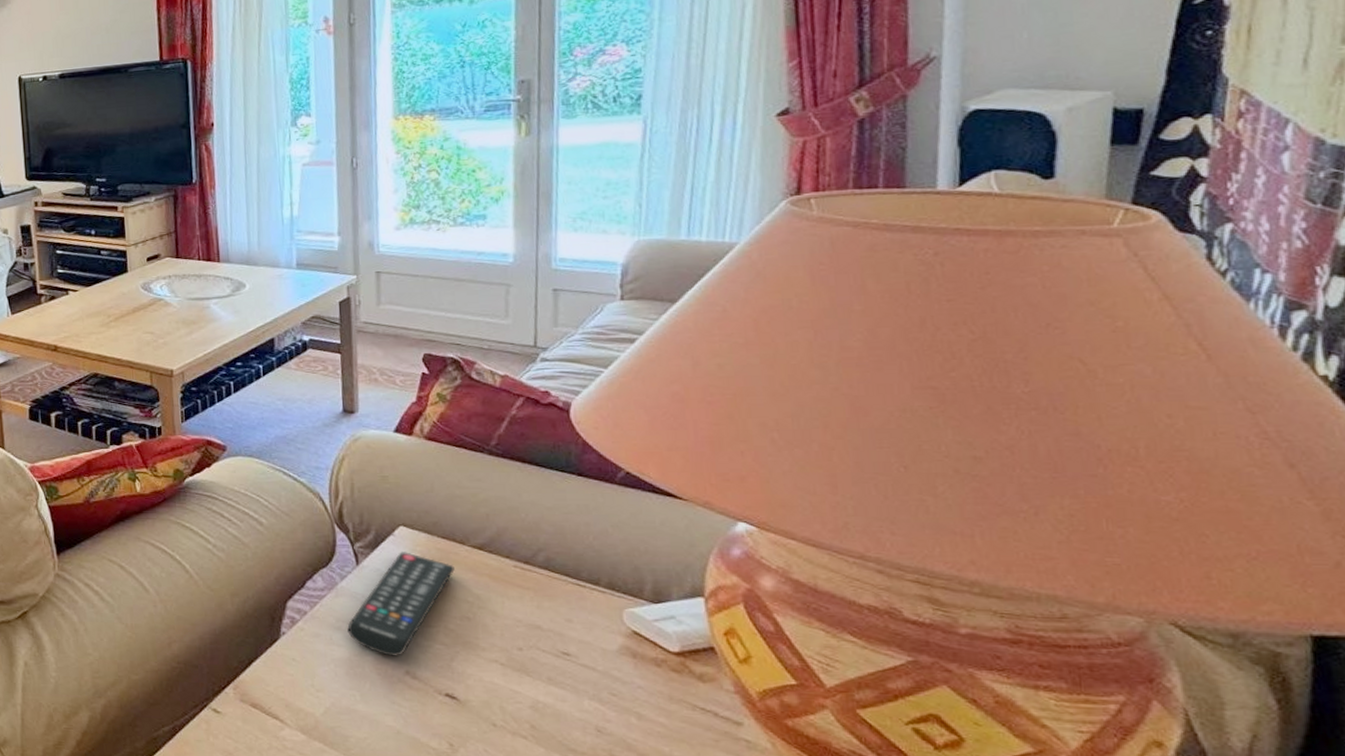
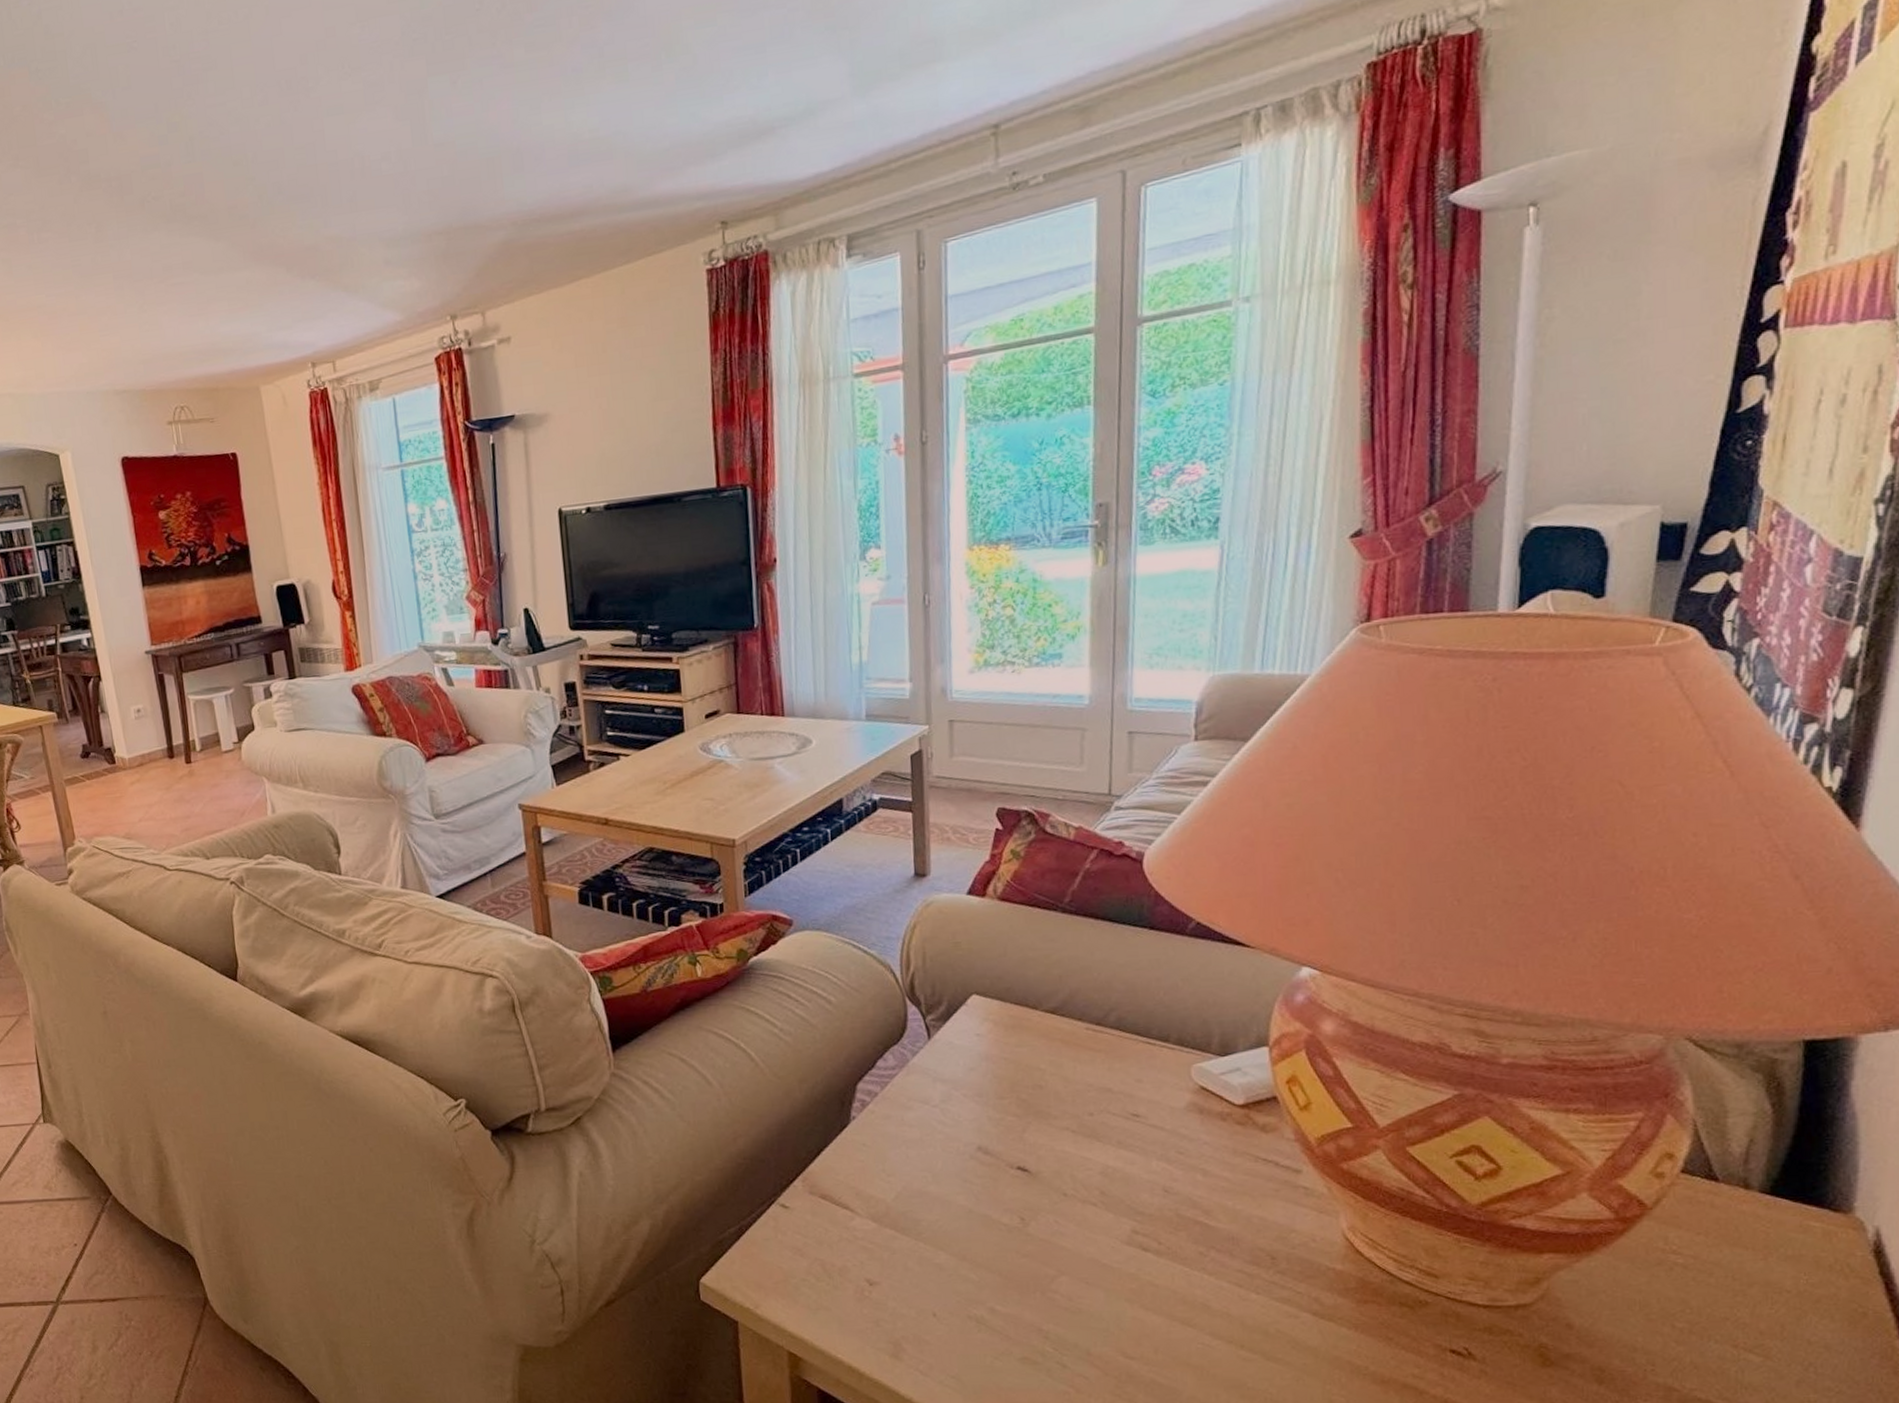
remote control: present [347,552,455,656] -> none [919,1021,1027,1133]

